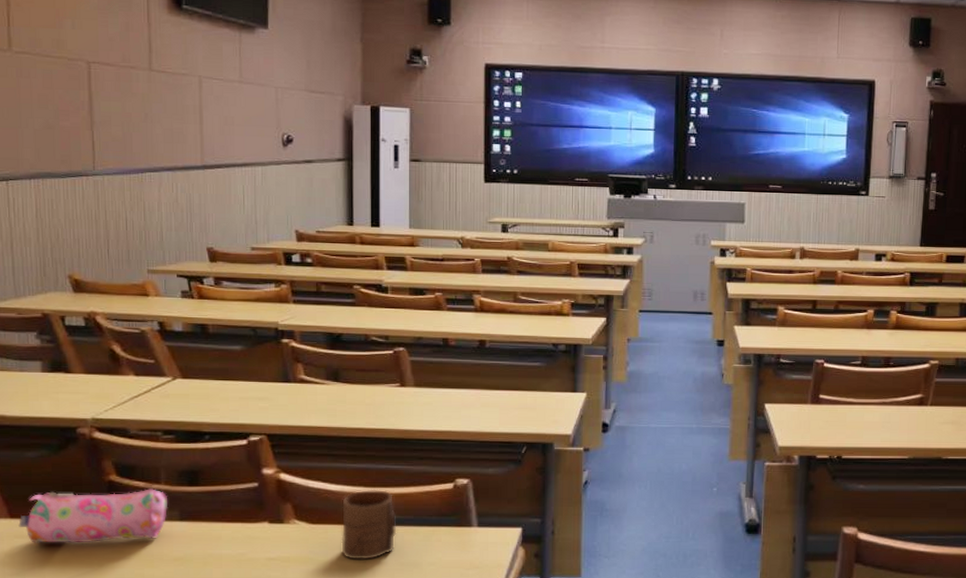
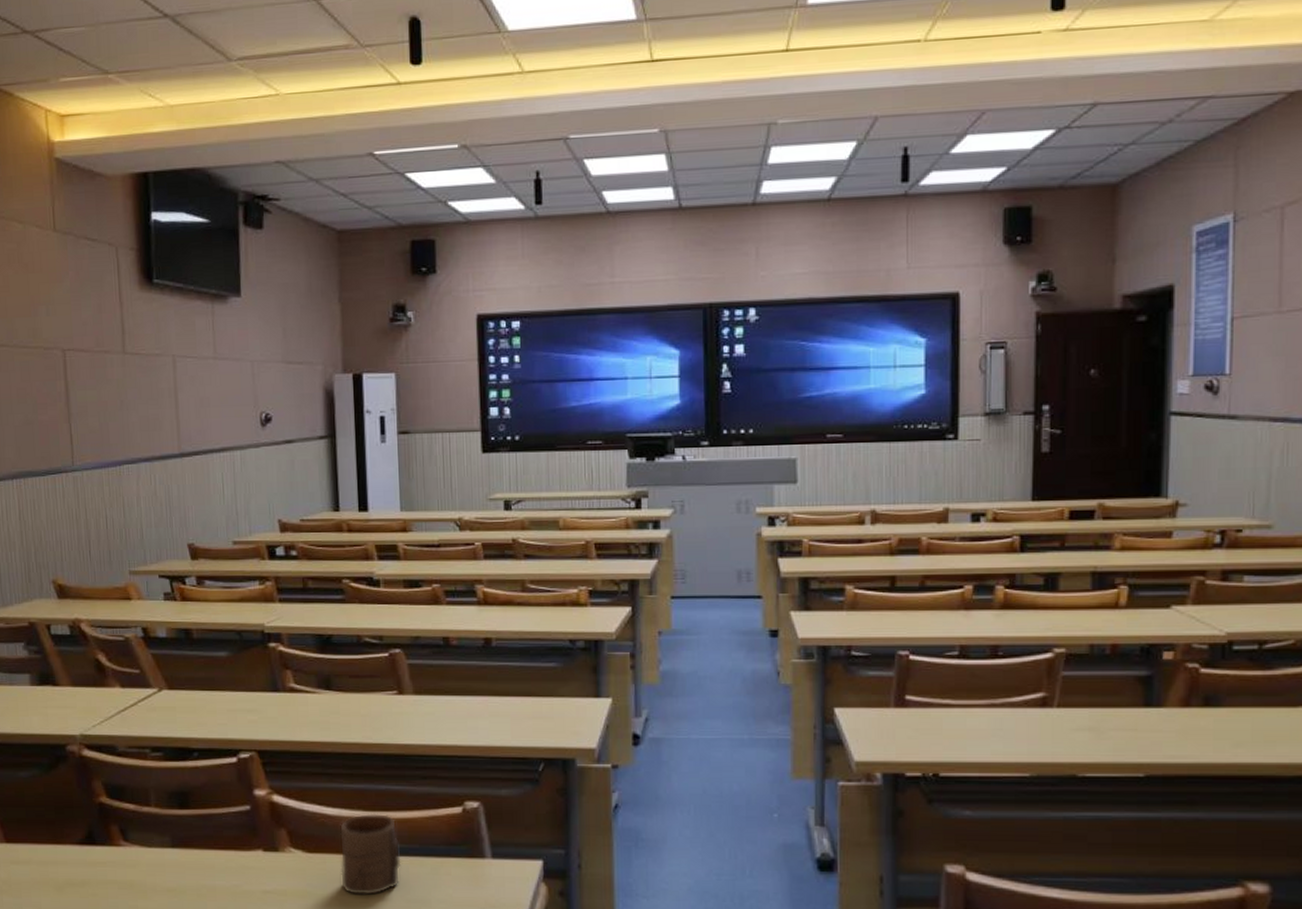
pencil case: present [18,489,169,543] -> none [14,811,160,871]

